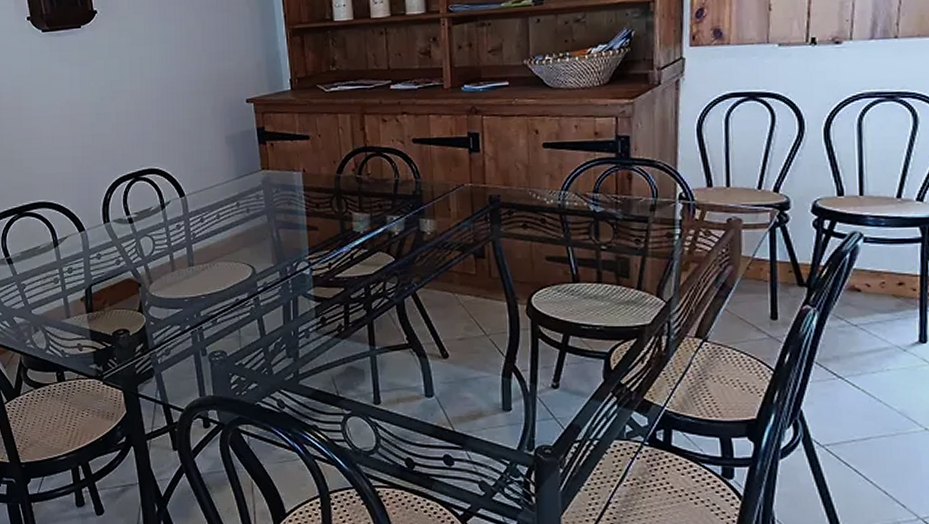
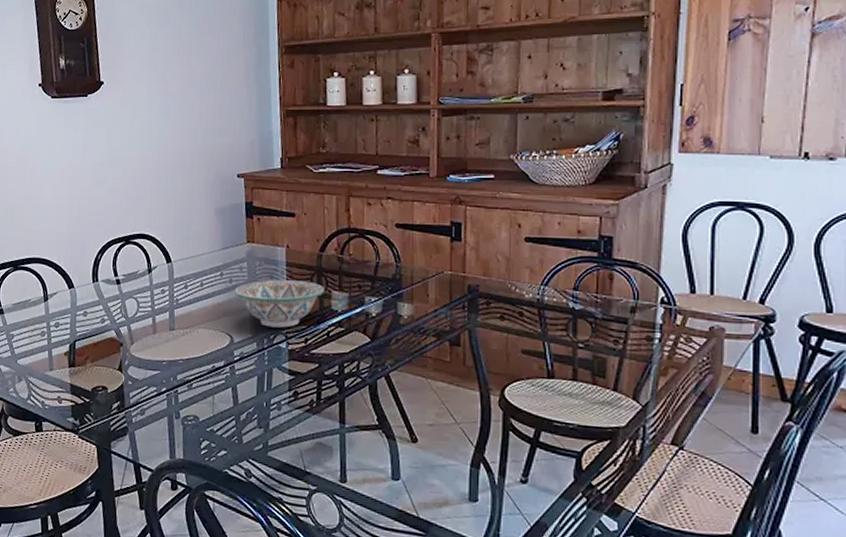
decorative bowl: none [253,205,345,255] -> present [235,280,325,328]

